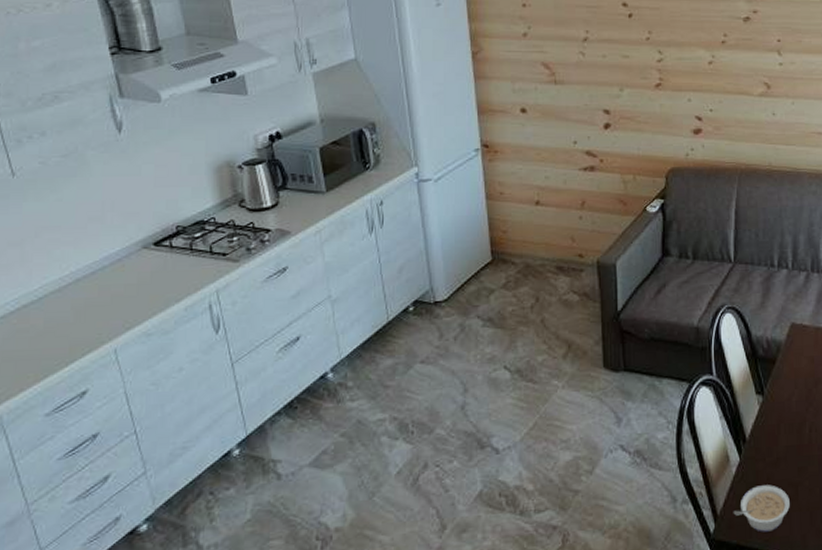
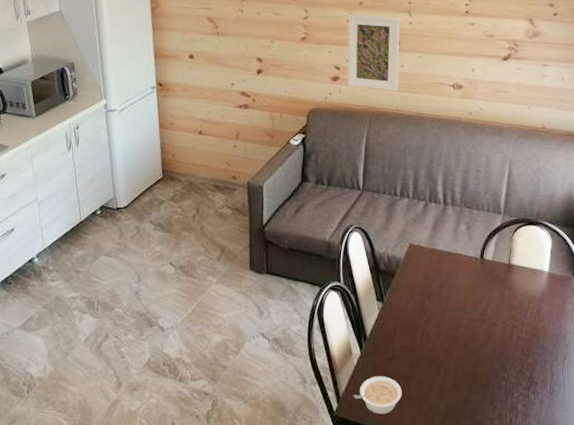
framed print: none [710,54,771,143] -> present [348,14,400,91]

